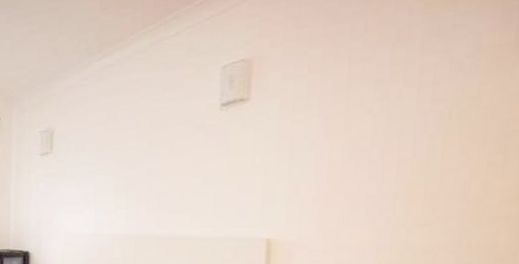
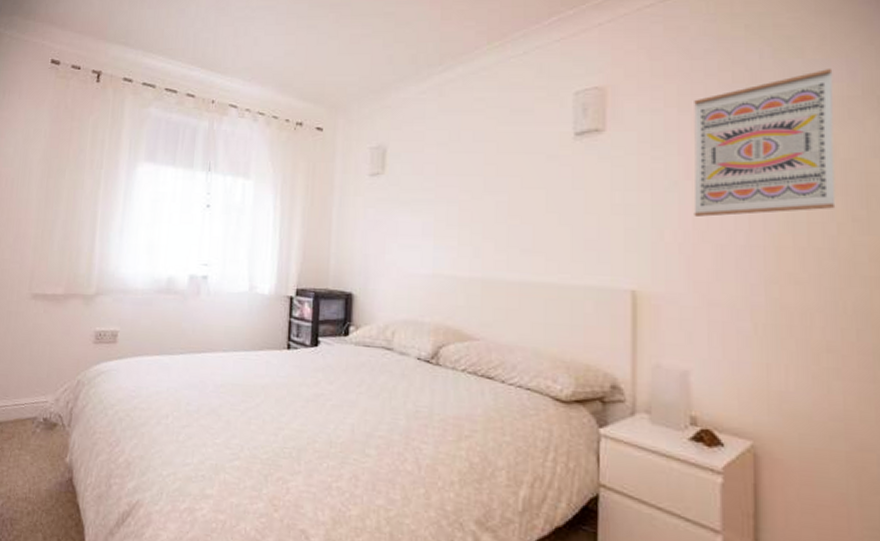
wall art: none [329,19,486,171] -> present [693,69,836,217]

